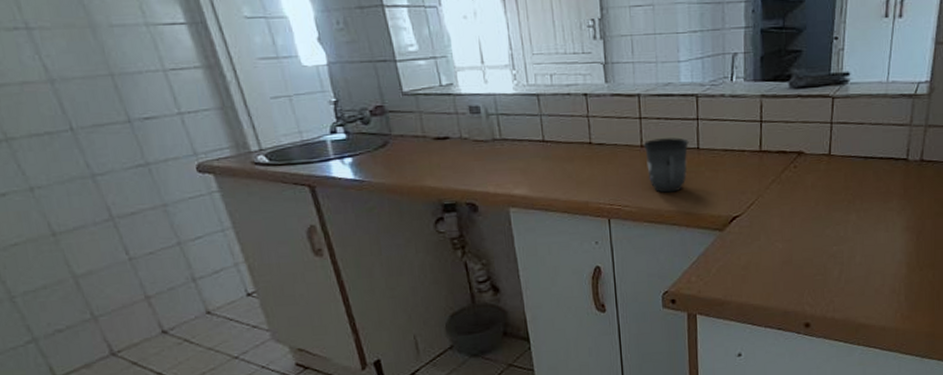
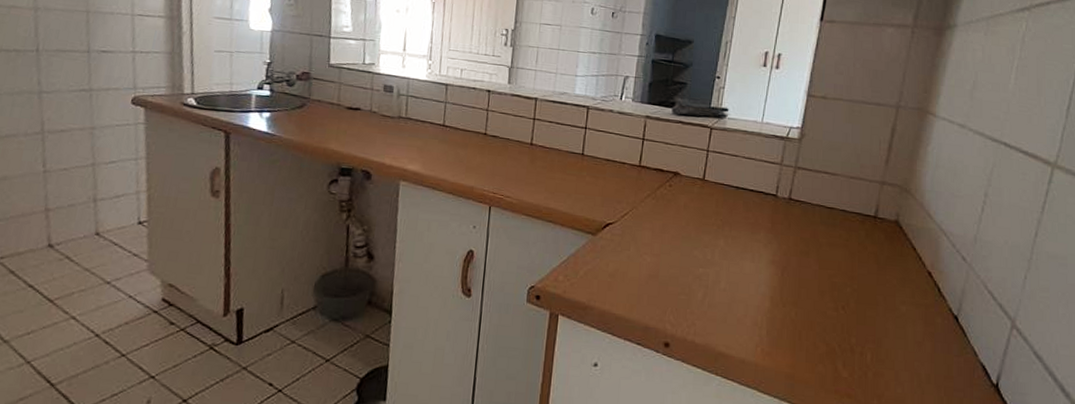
mug: present [643,137,689,193] -> none [533,139,575,191]

